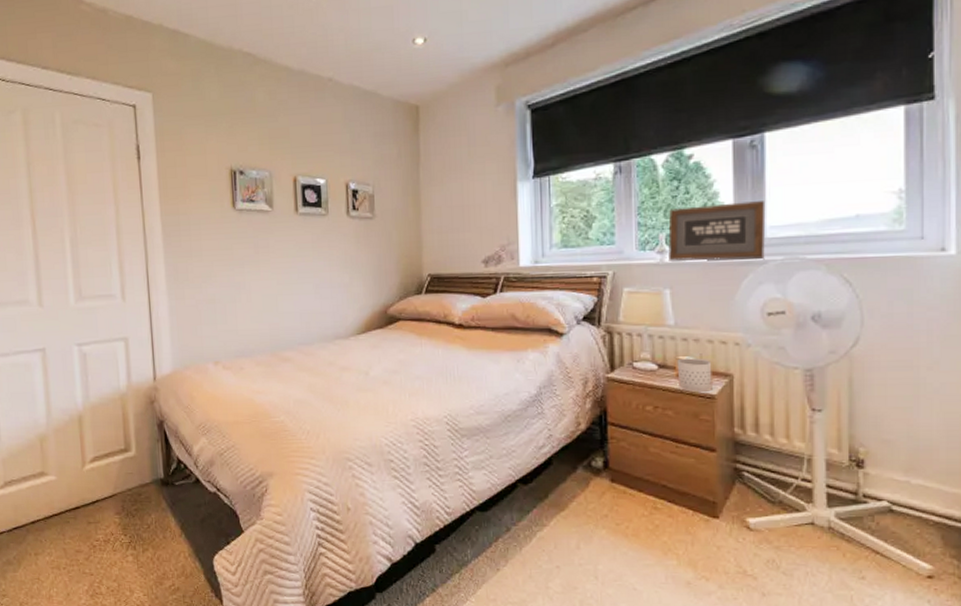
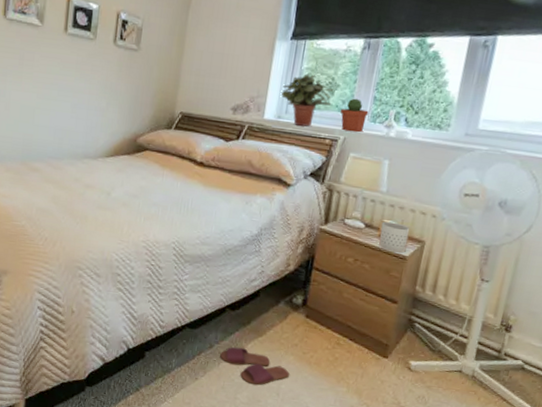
slippers: none [520,526,606,568] -> present [220,346,290,385]
potted plant: none [534,210,591,268] -> present [282,74,334,127]
succulent plant: none [602,227,635,265] -> present [339,98,369,133]
picture frame: present [668,201,766,261] -> none [393,89,485,147]

